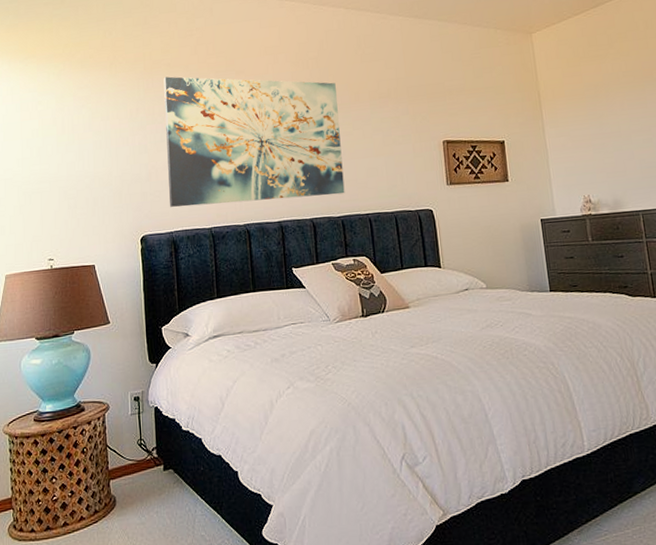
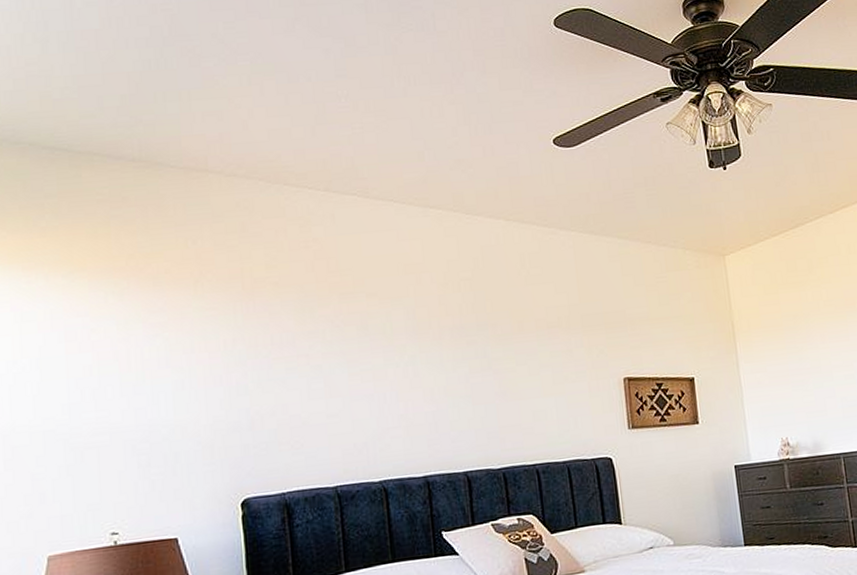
wall art: present [163,76,345,207] -> none [269,298,507,462]

